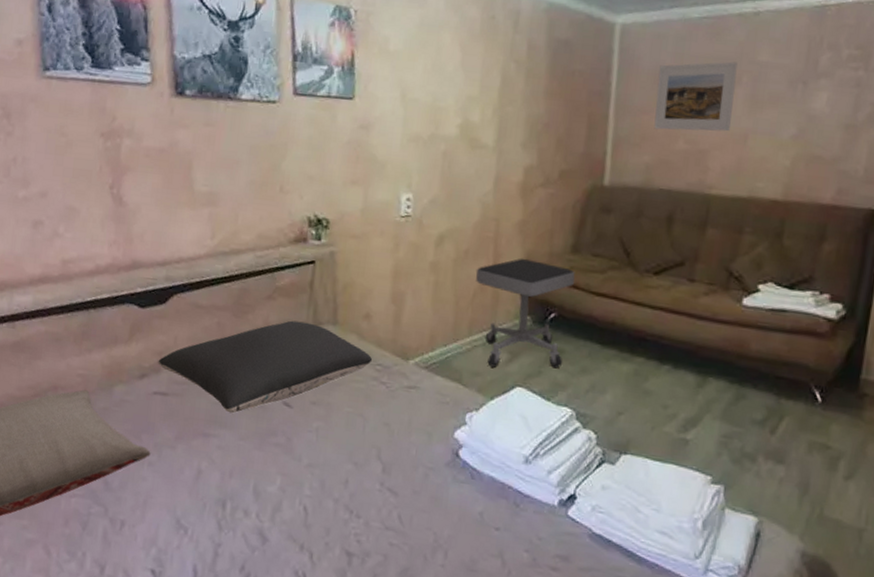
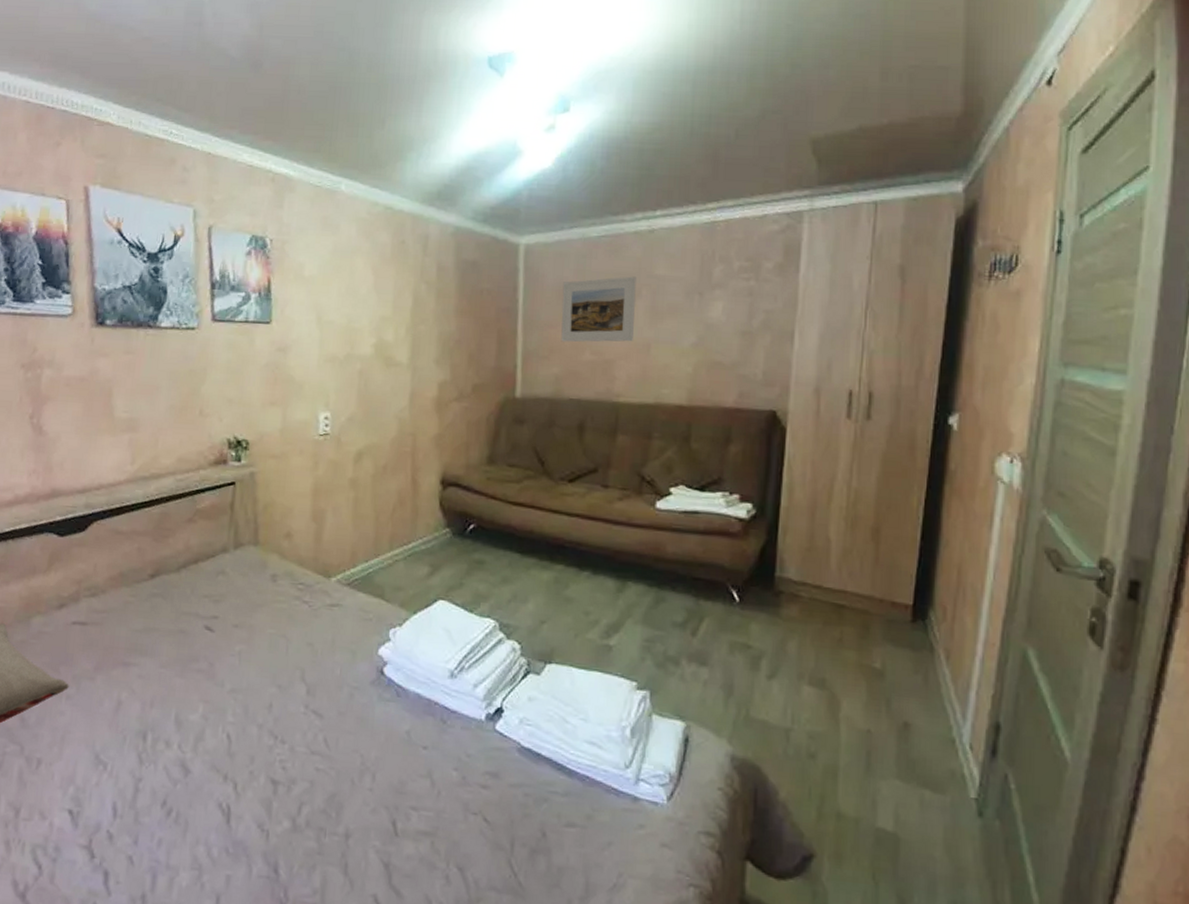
pillow: present [157,320,373,414] -> none [77,542,295,641]
stool: present [475,258,575,369] -> none [394,471,492,581]

